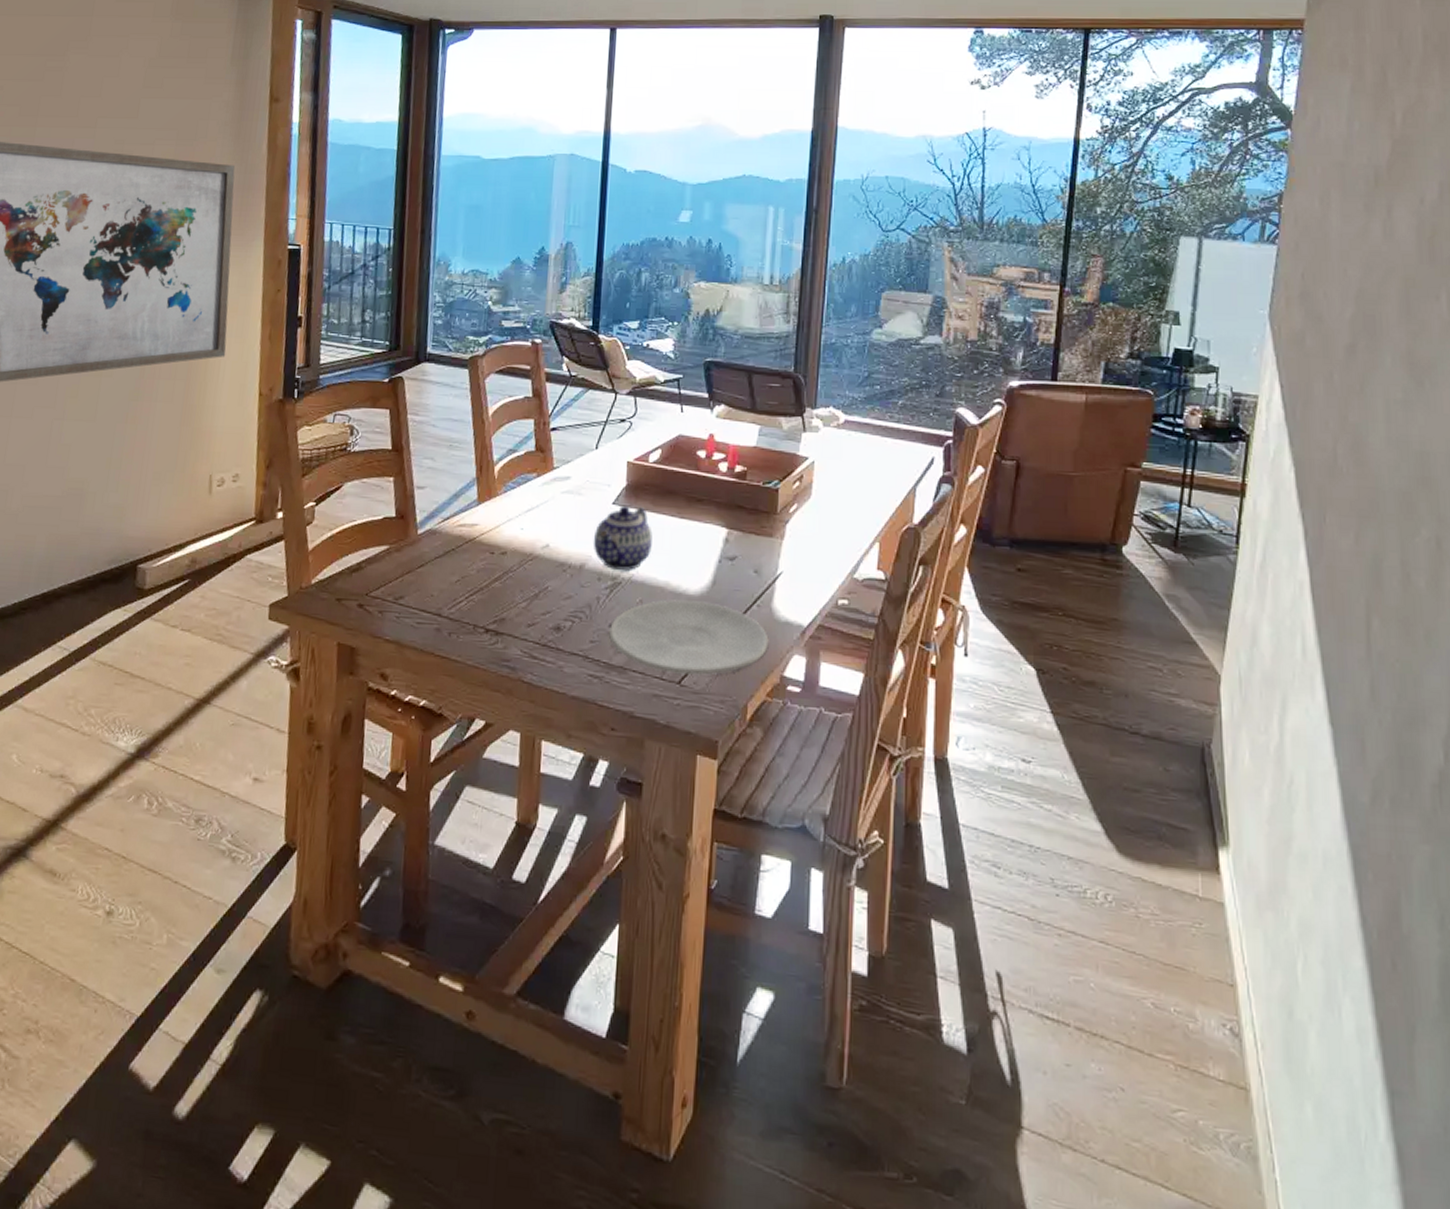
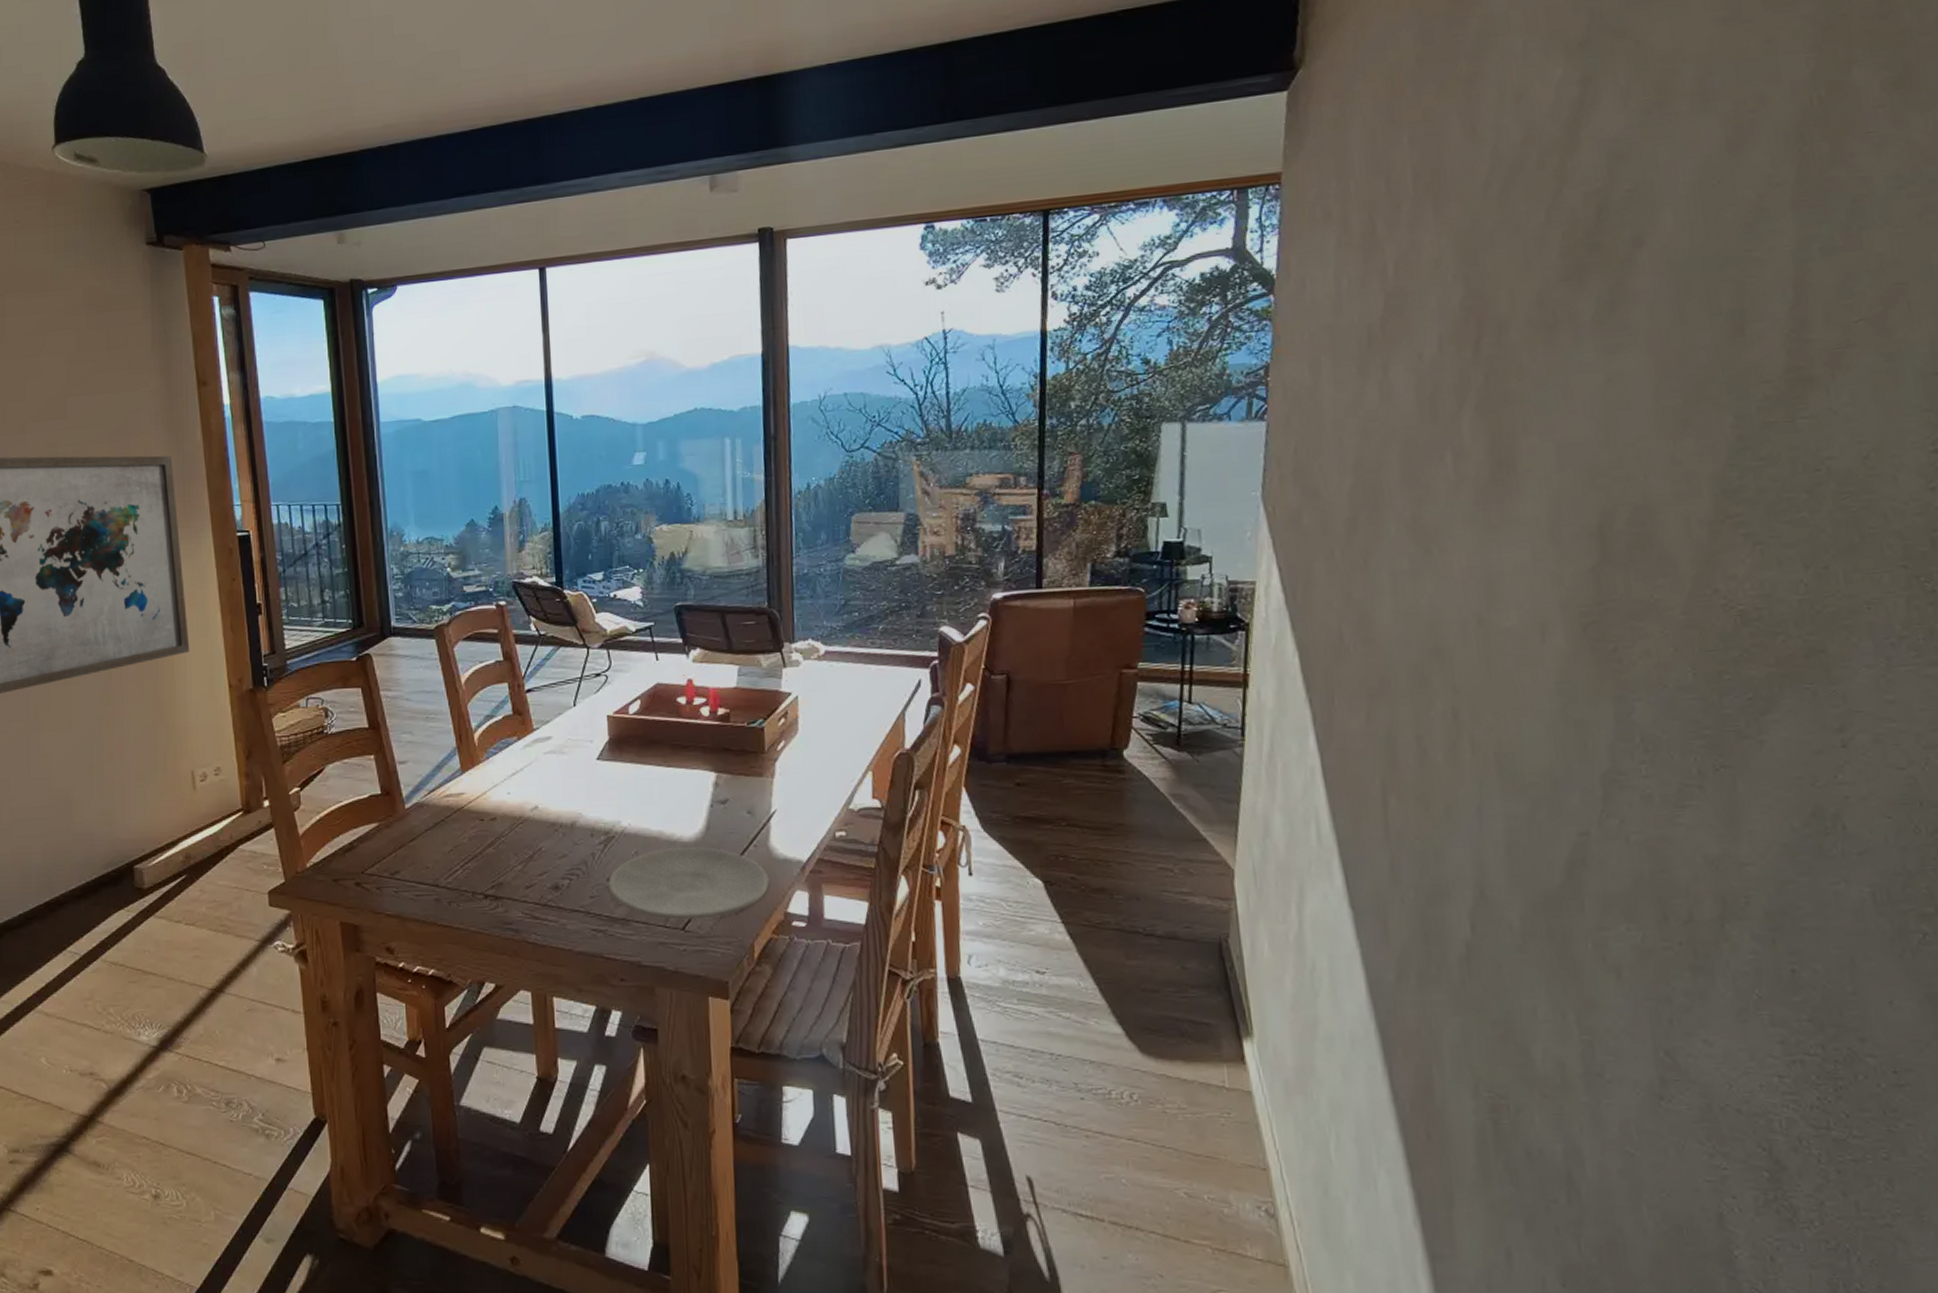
teapot: present [593,505,653,570] -> none [581,759,642,824]

